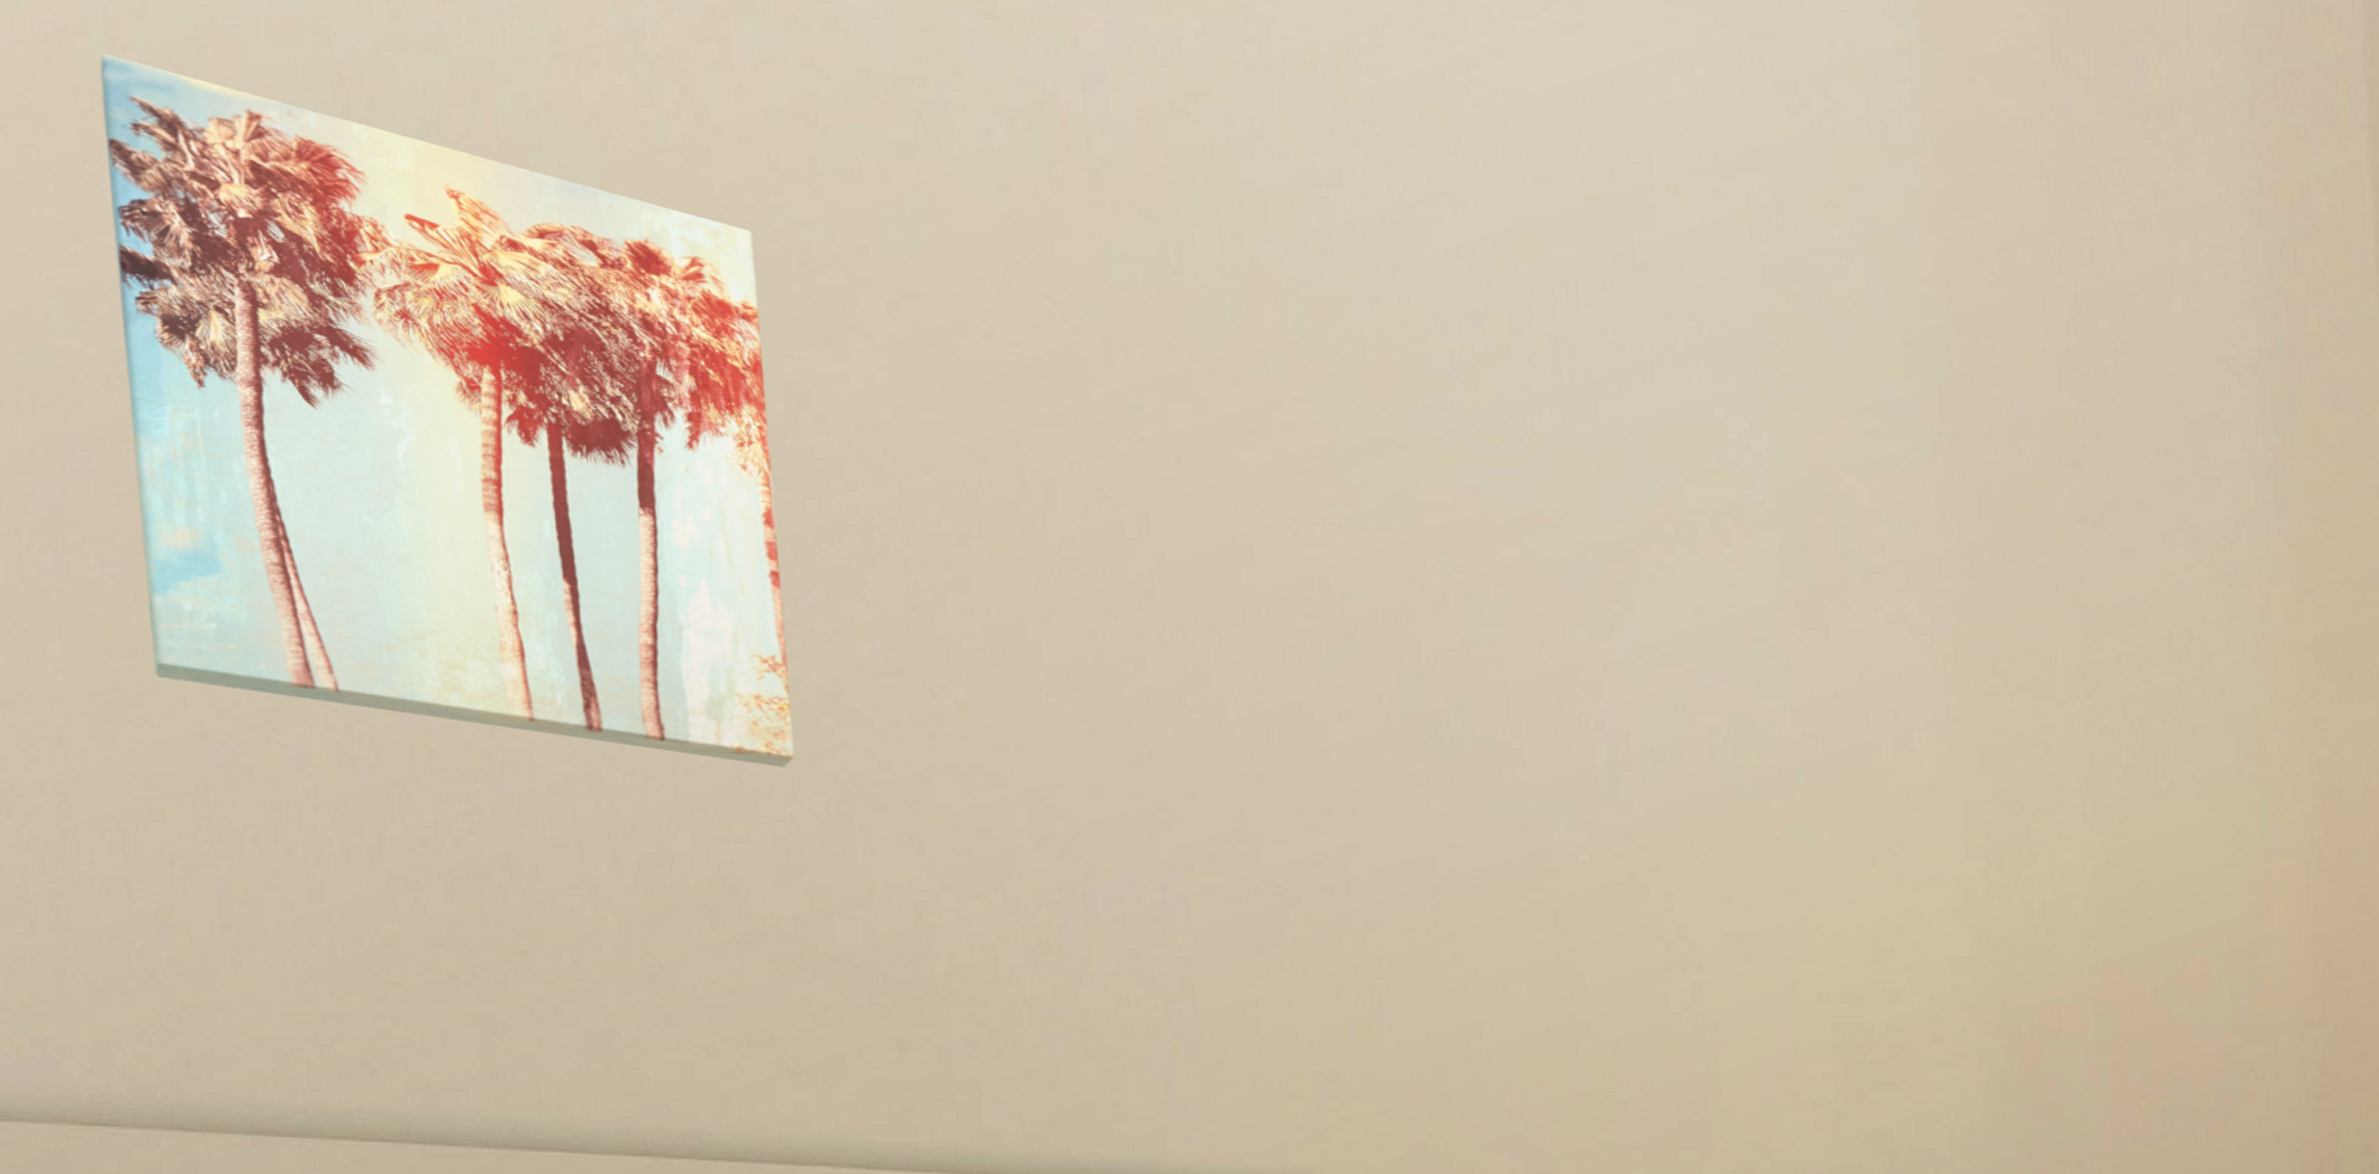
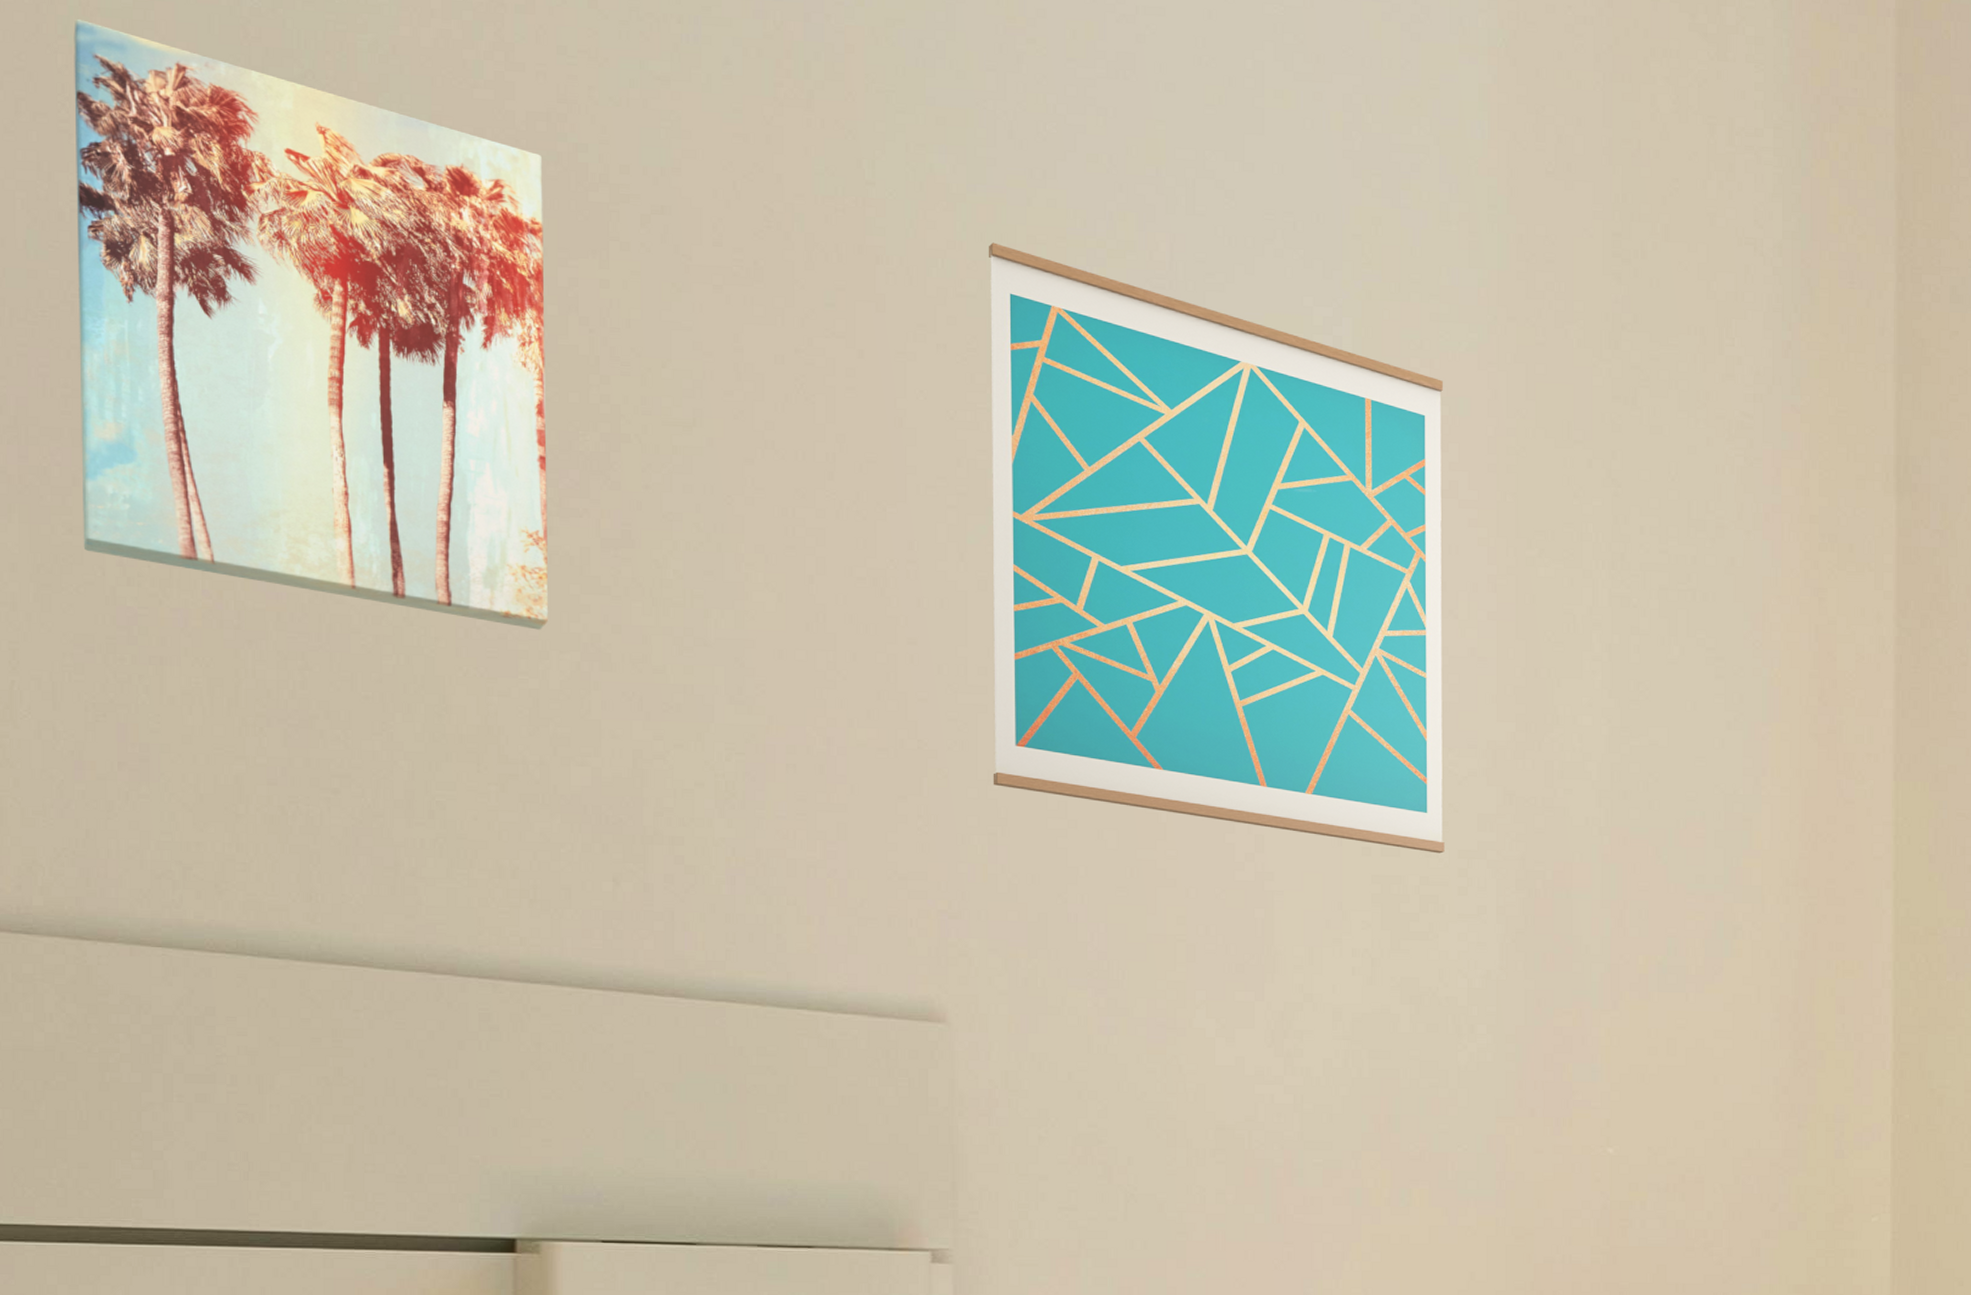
wall art: none [1329,342,1914,999] -> present [988,242,1445,854]

